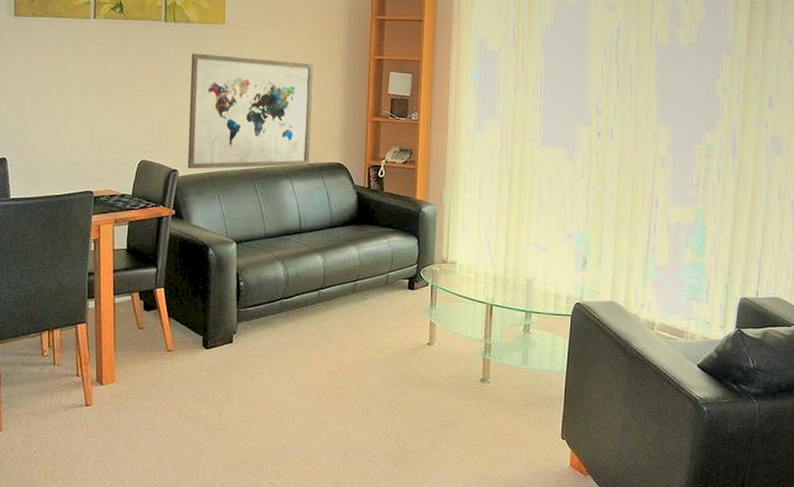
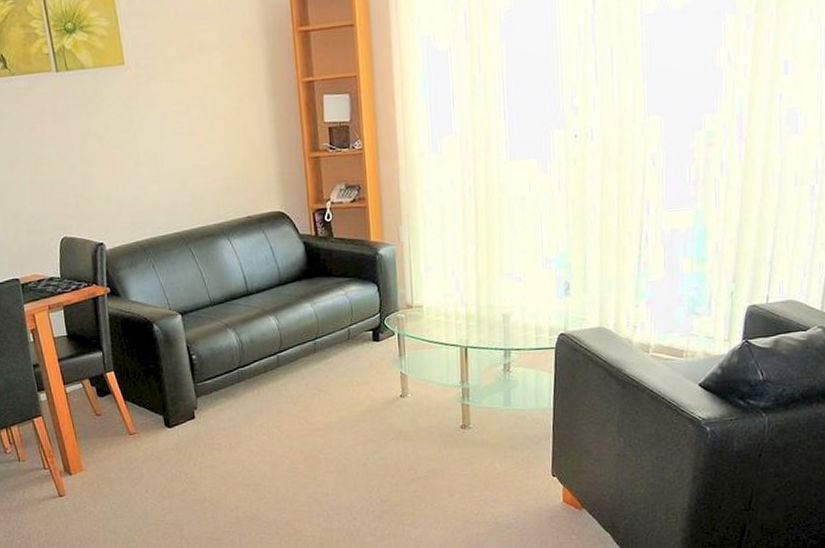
wall art: present [187,53,314,169] -> none [94,98,246,240]

